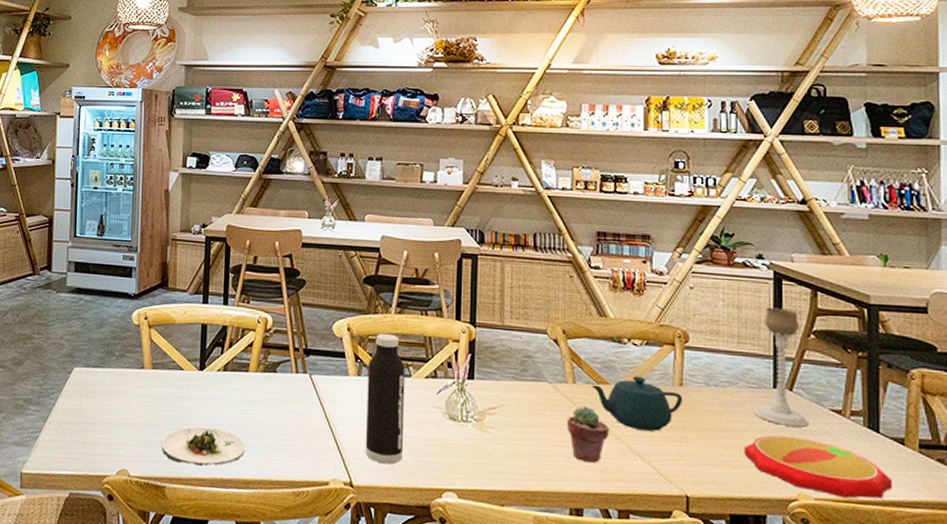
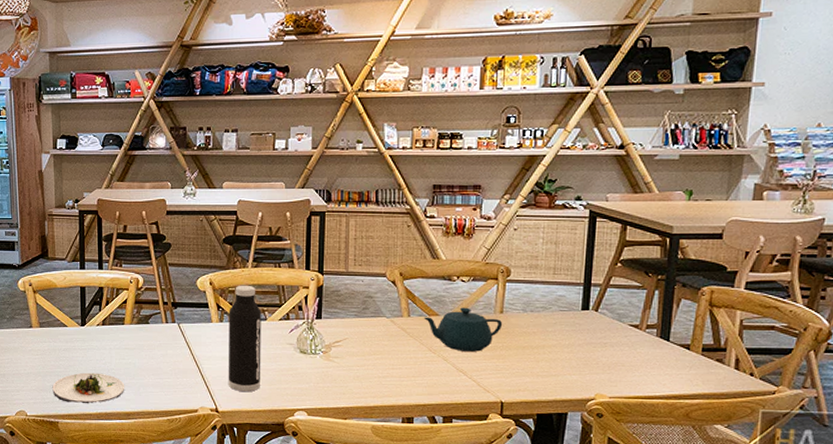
potted succulent: present [567,405,610,463] -> none [402,334,438,380]
plate: present [744,435,892,499] -> none [552,349,676,395]
candle holder: present [755,307,809,427] -> none [564,242,610,340]

